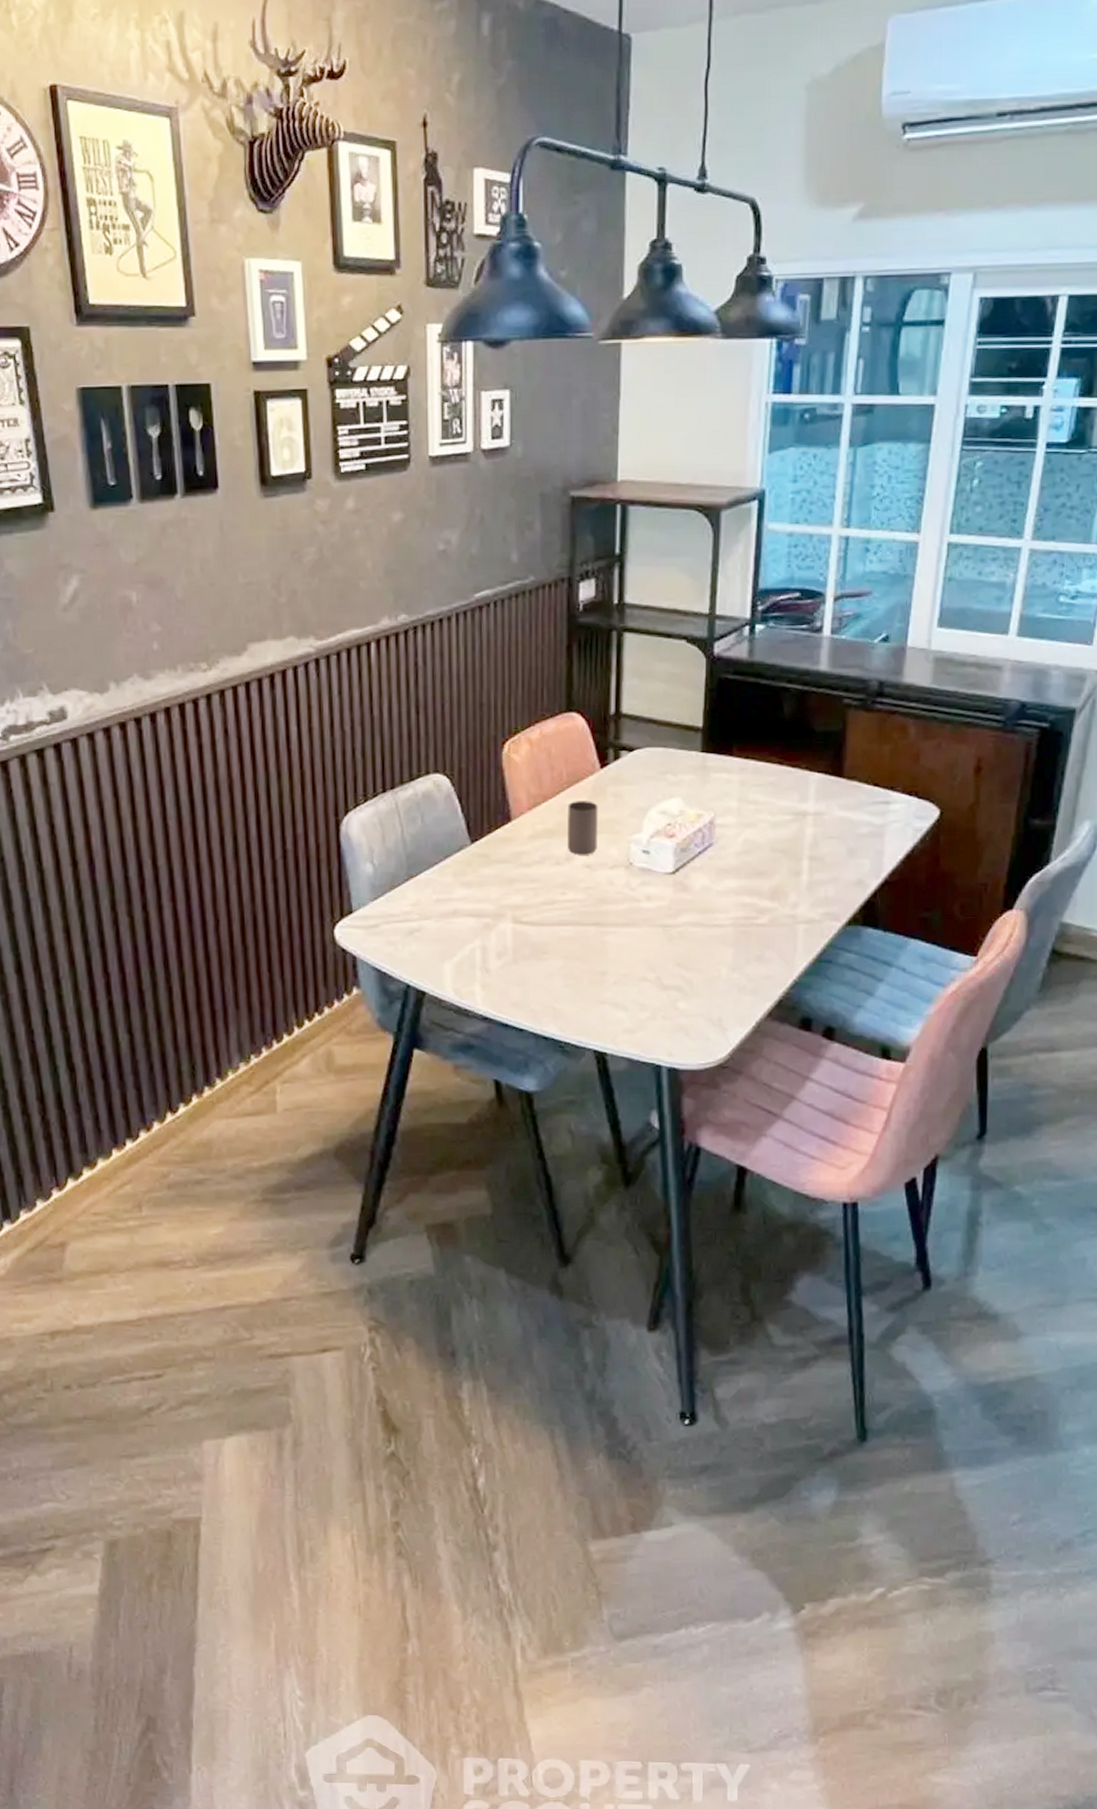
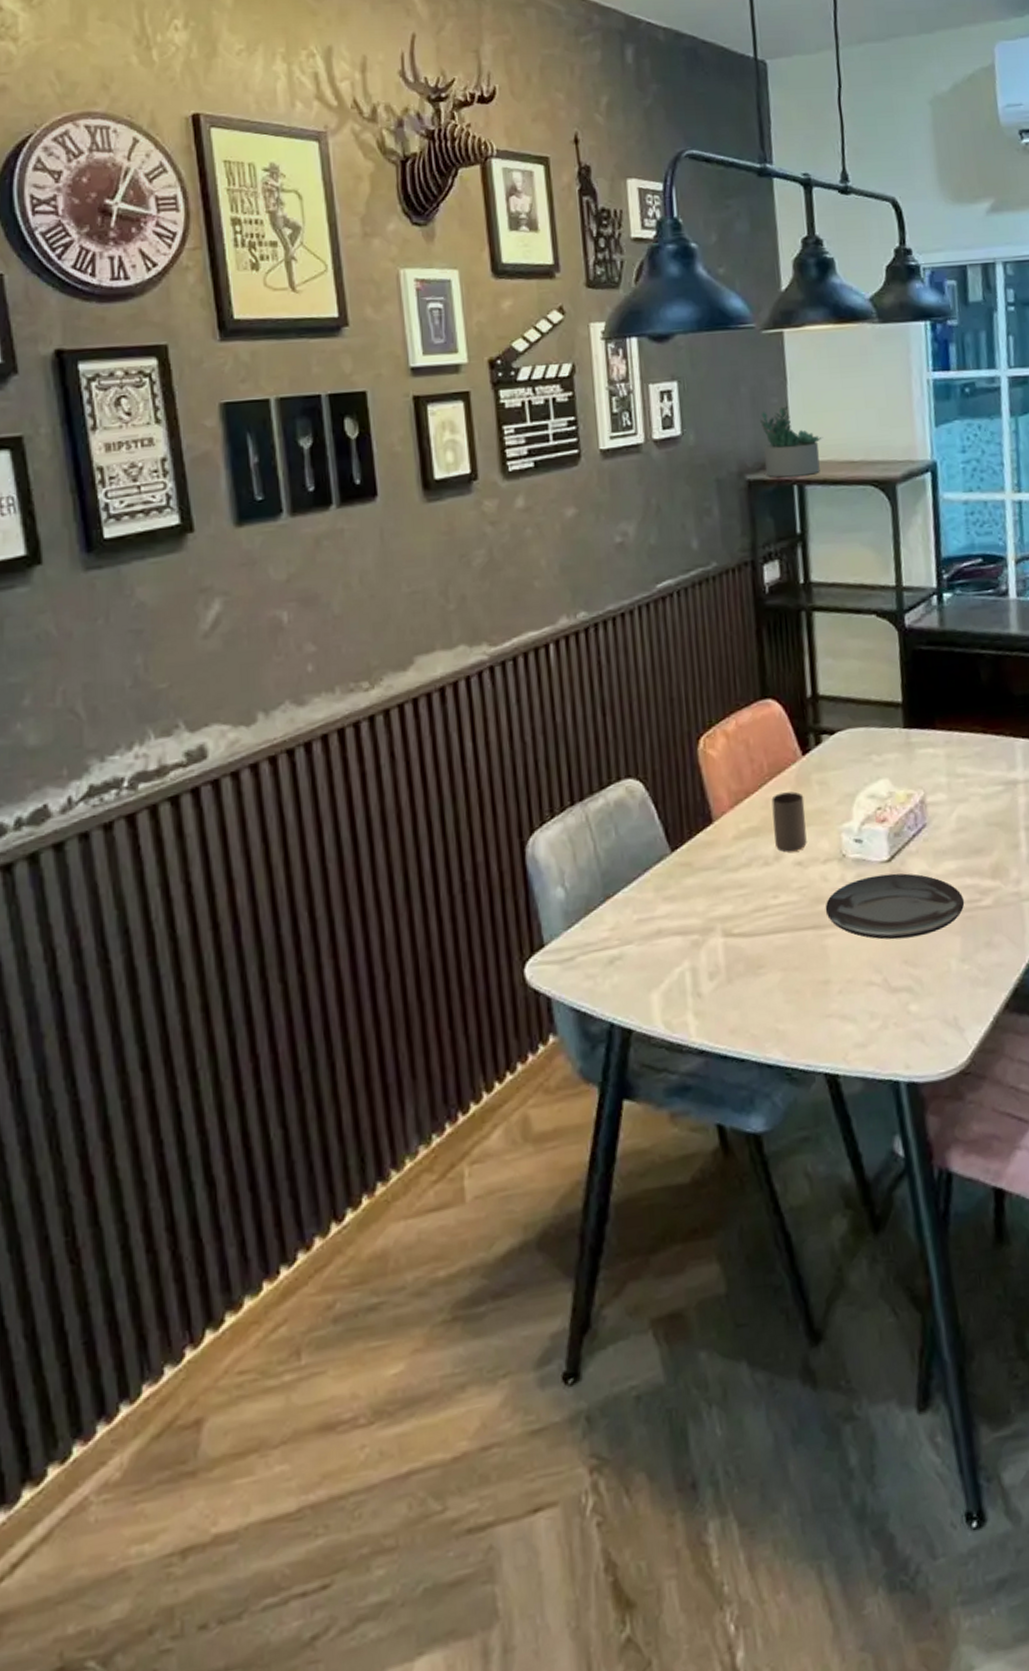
succulent plant: none [589,422,652,496] -> present [760,406,824,478]
plate: none [608,885,741,944] -> present [825,873,965,940]

